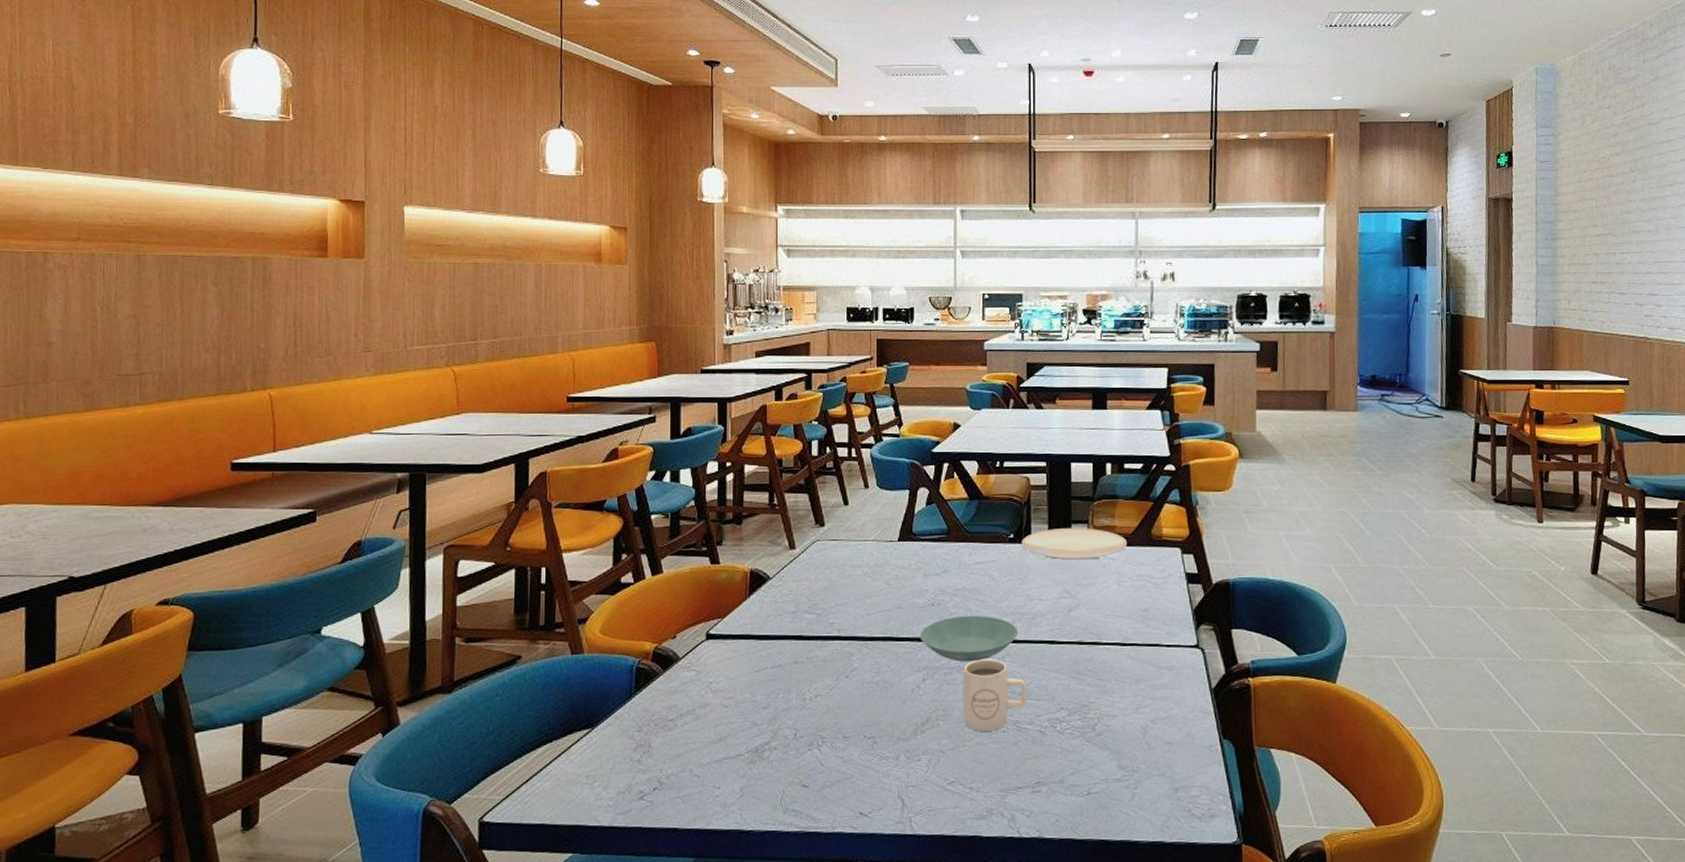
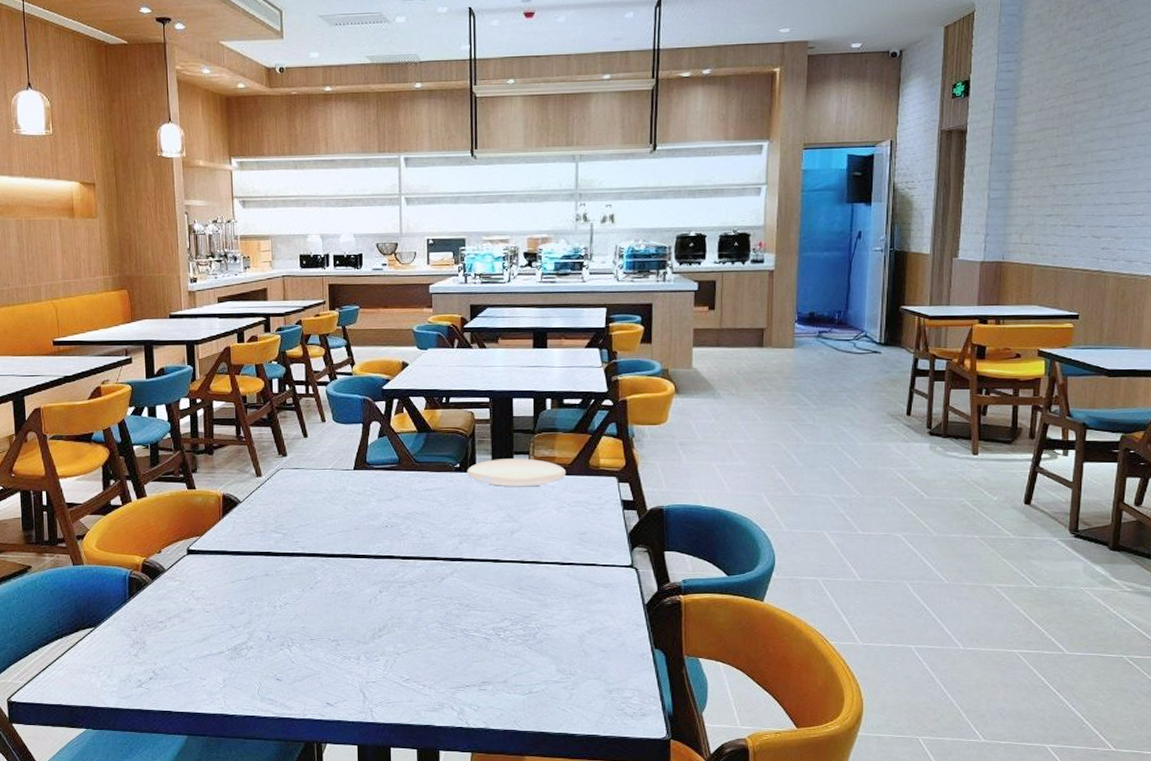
saucer: present [920,615,1019,661] -> none [375,536,465,576]
mug: present [962,659,1028,732] -> none [415,575,474,637]

